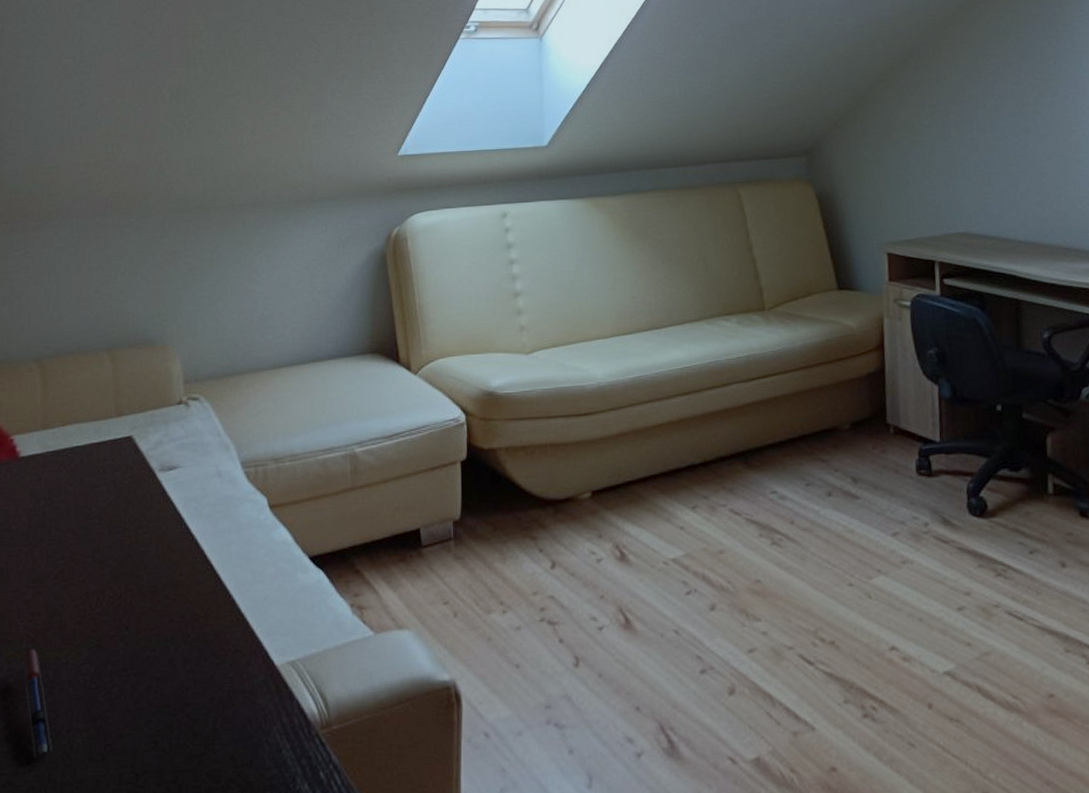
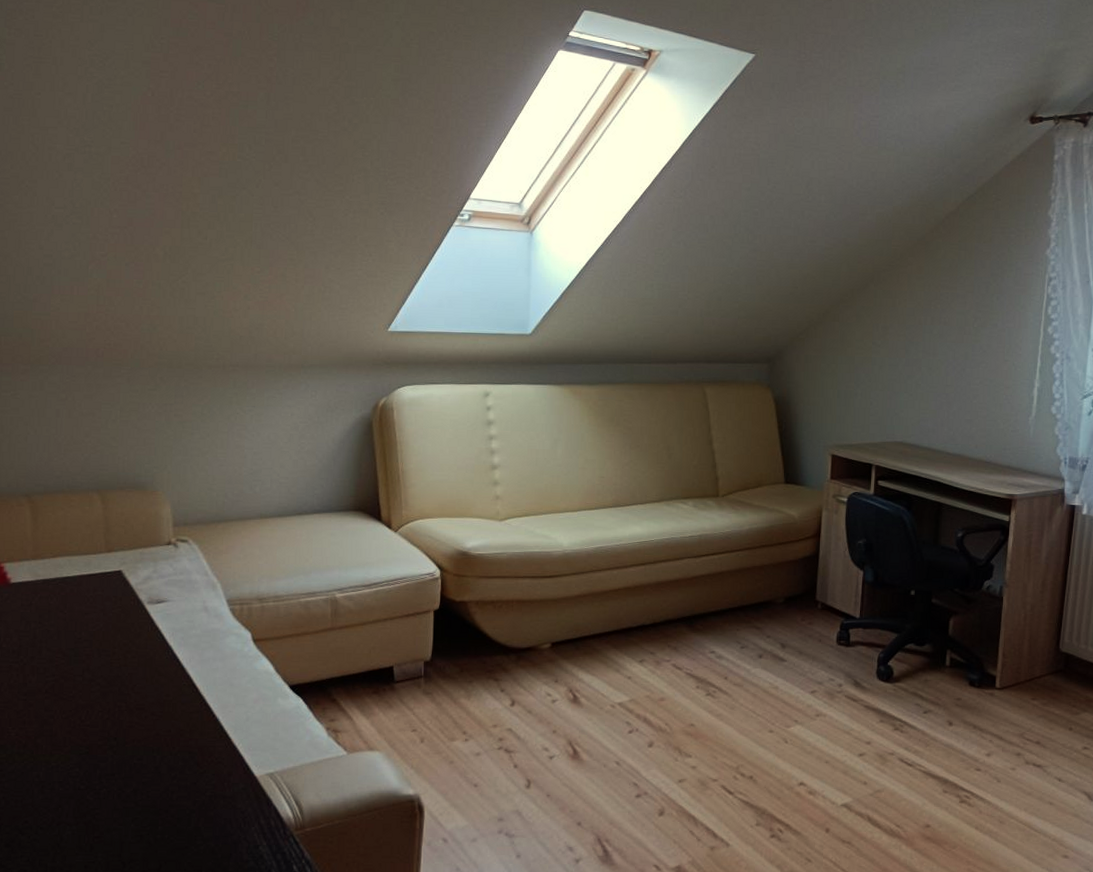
pen: present [22,649,52,758] -> none [14,753,43,845]

